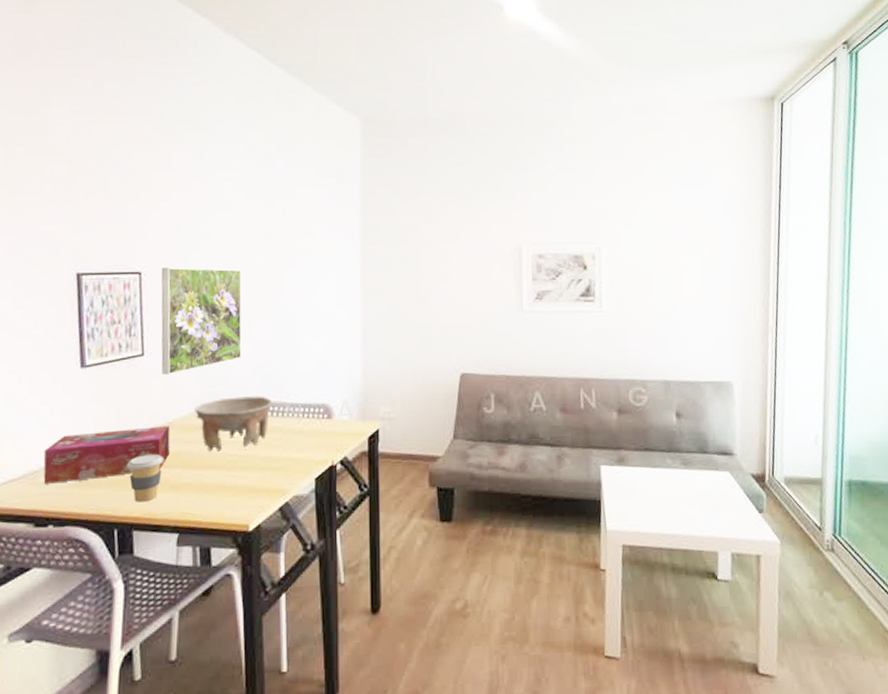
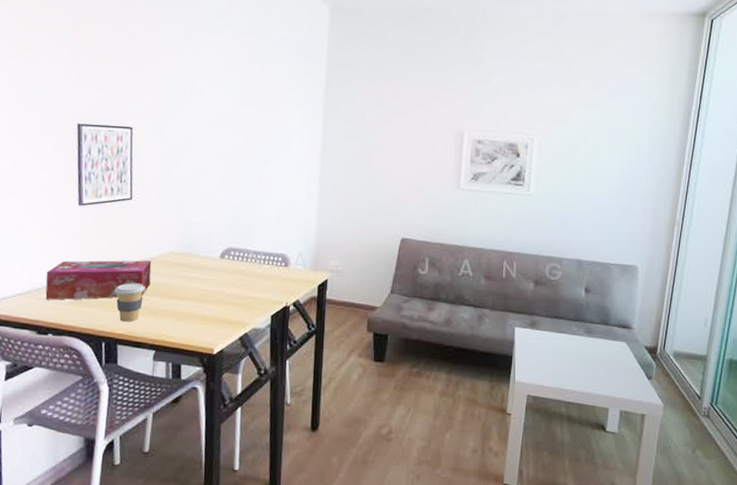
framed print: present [161,267,242,375] -> none [146,125,219,218]
bowl: present [193,396,273,453] -> none [172,241,239,287]

